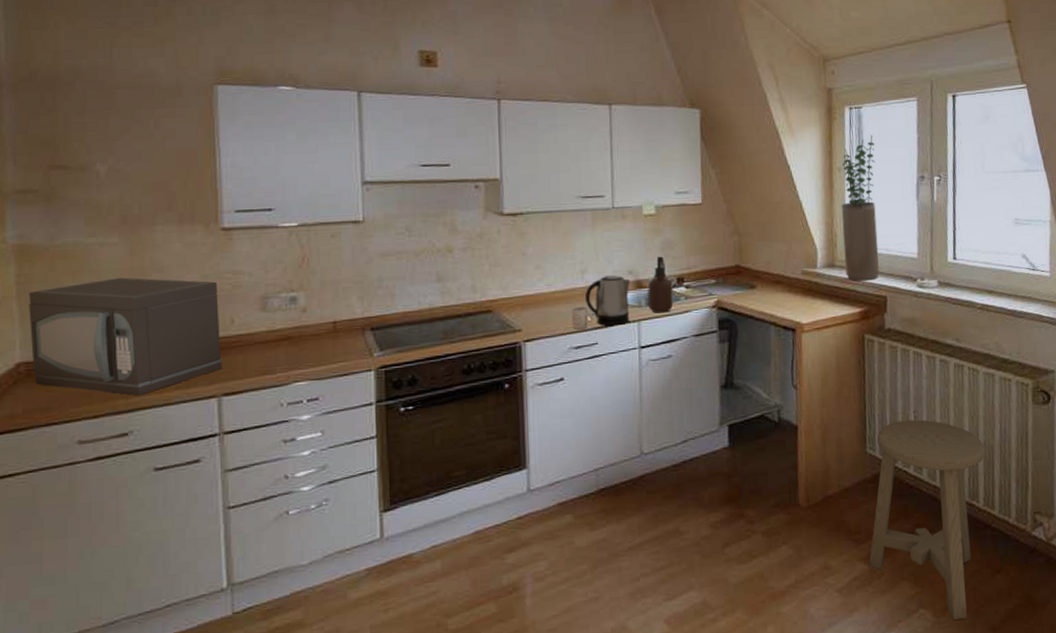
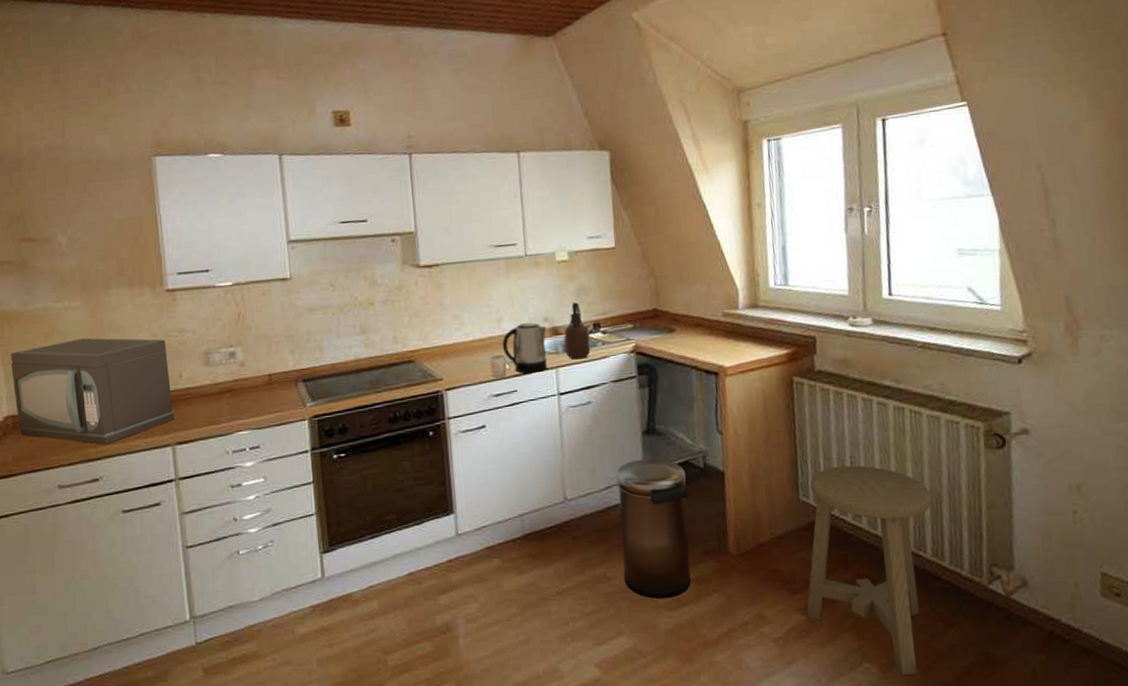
pedal bin: none [693,412,762,553] -> present [616,458,691,599]
vase: present [841,134,880,281] -> none [762,166,807,322]

